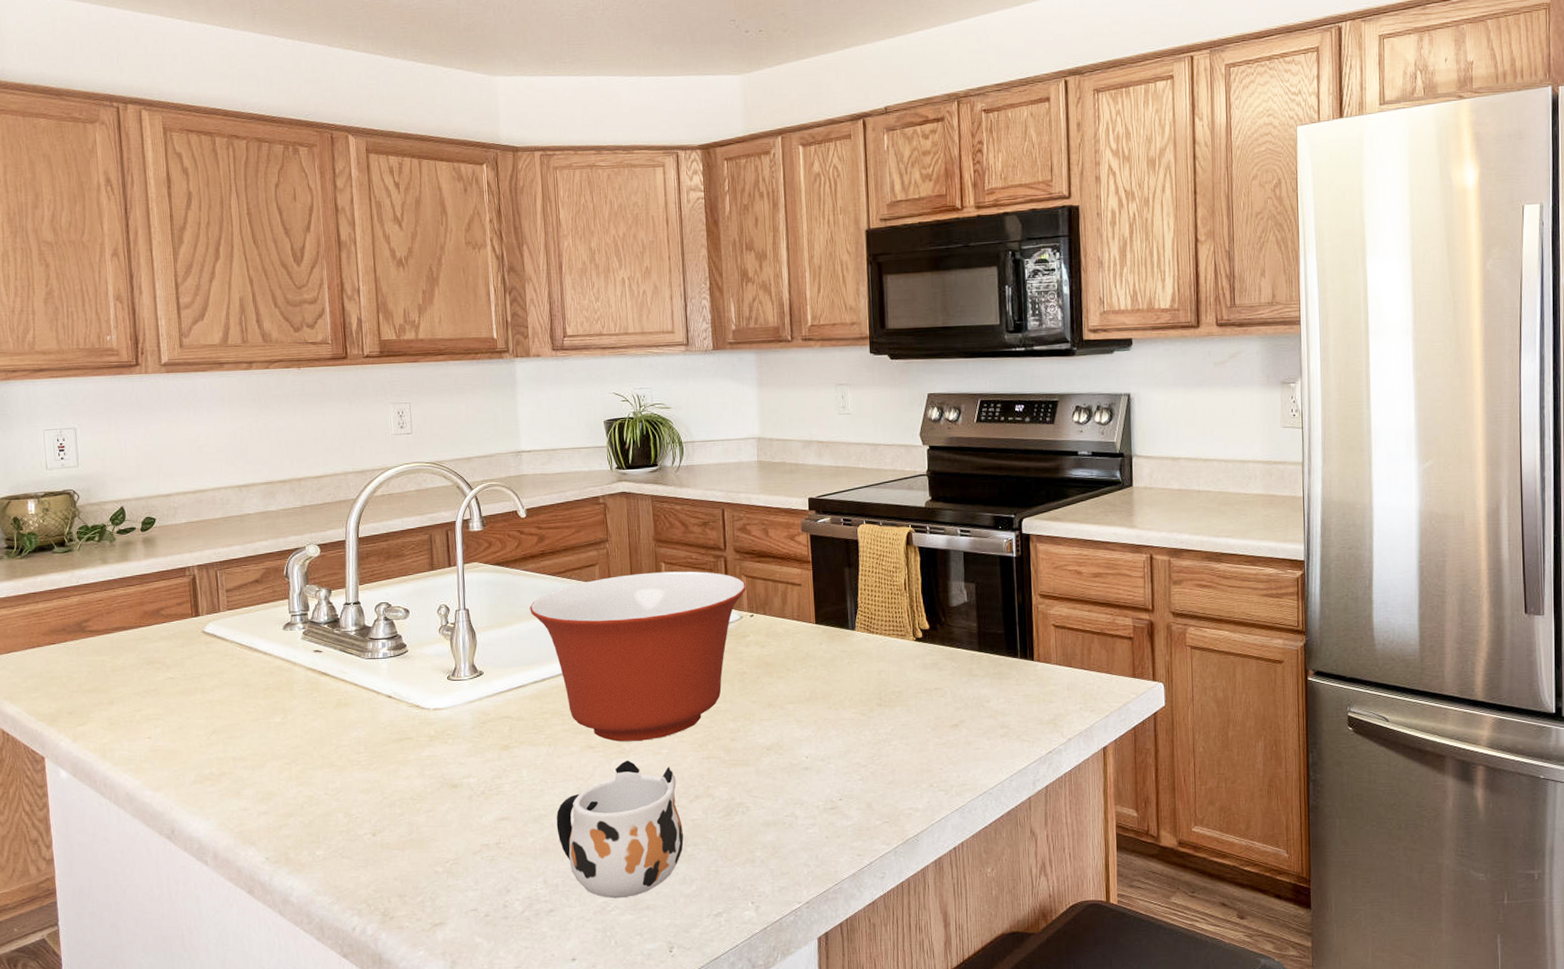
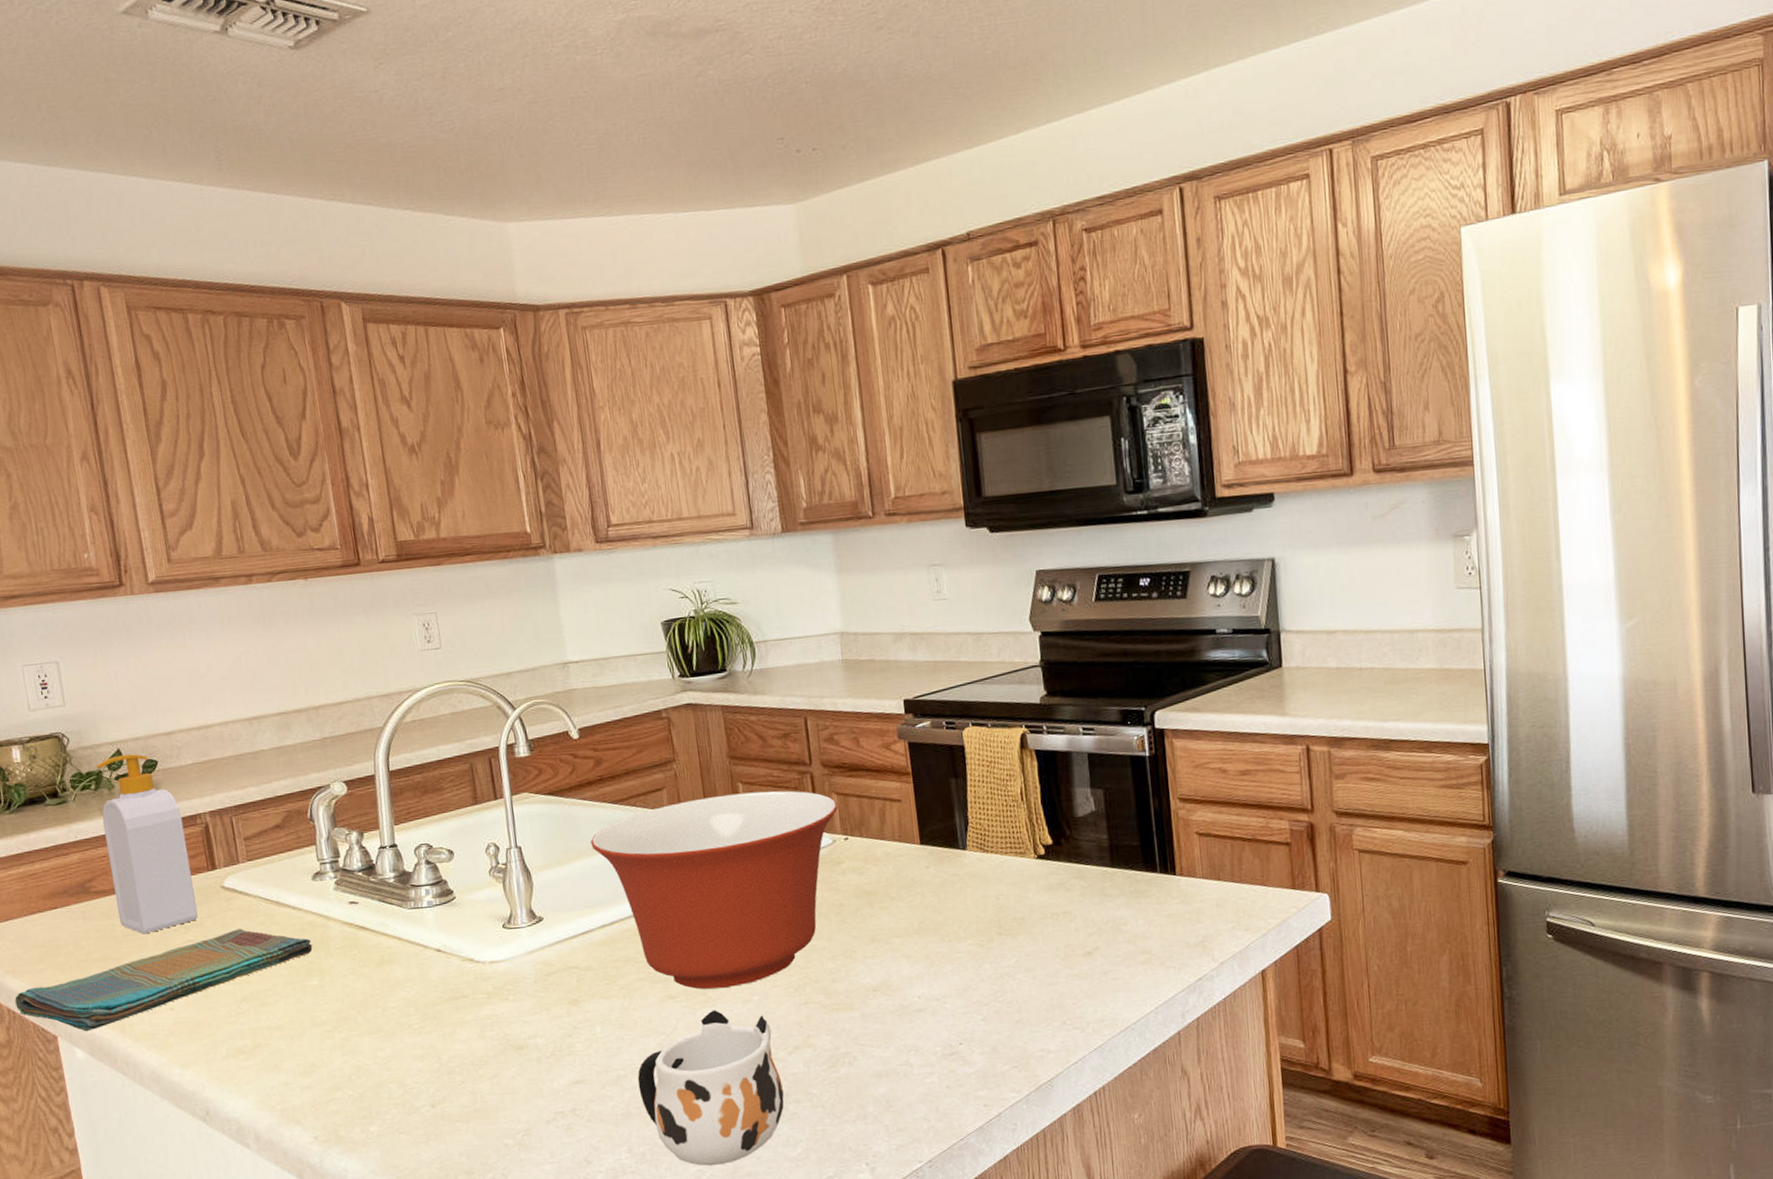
dish towel: none [10,669,279,755] -> present [14,929,313,1032]
soap bottle: none [101,512,180,670] -> present [96,754,198,934]

